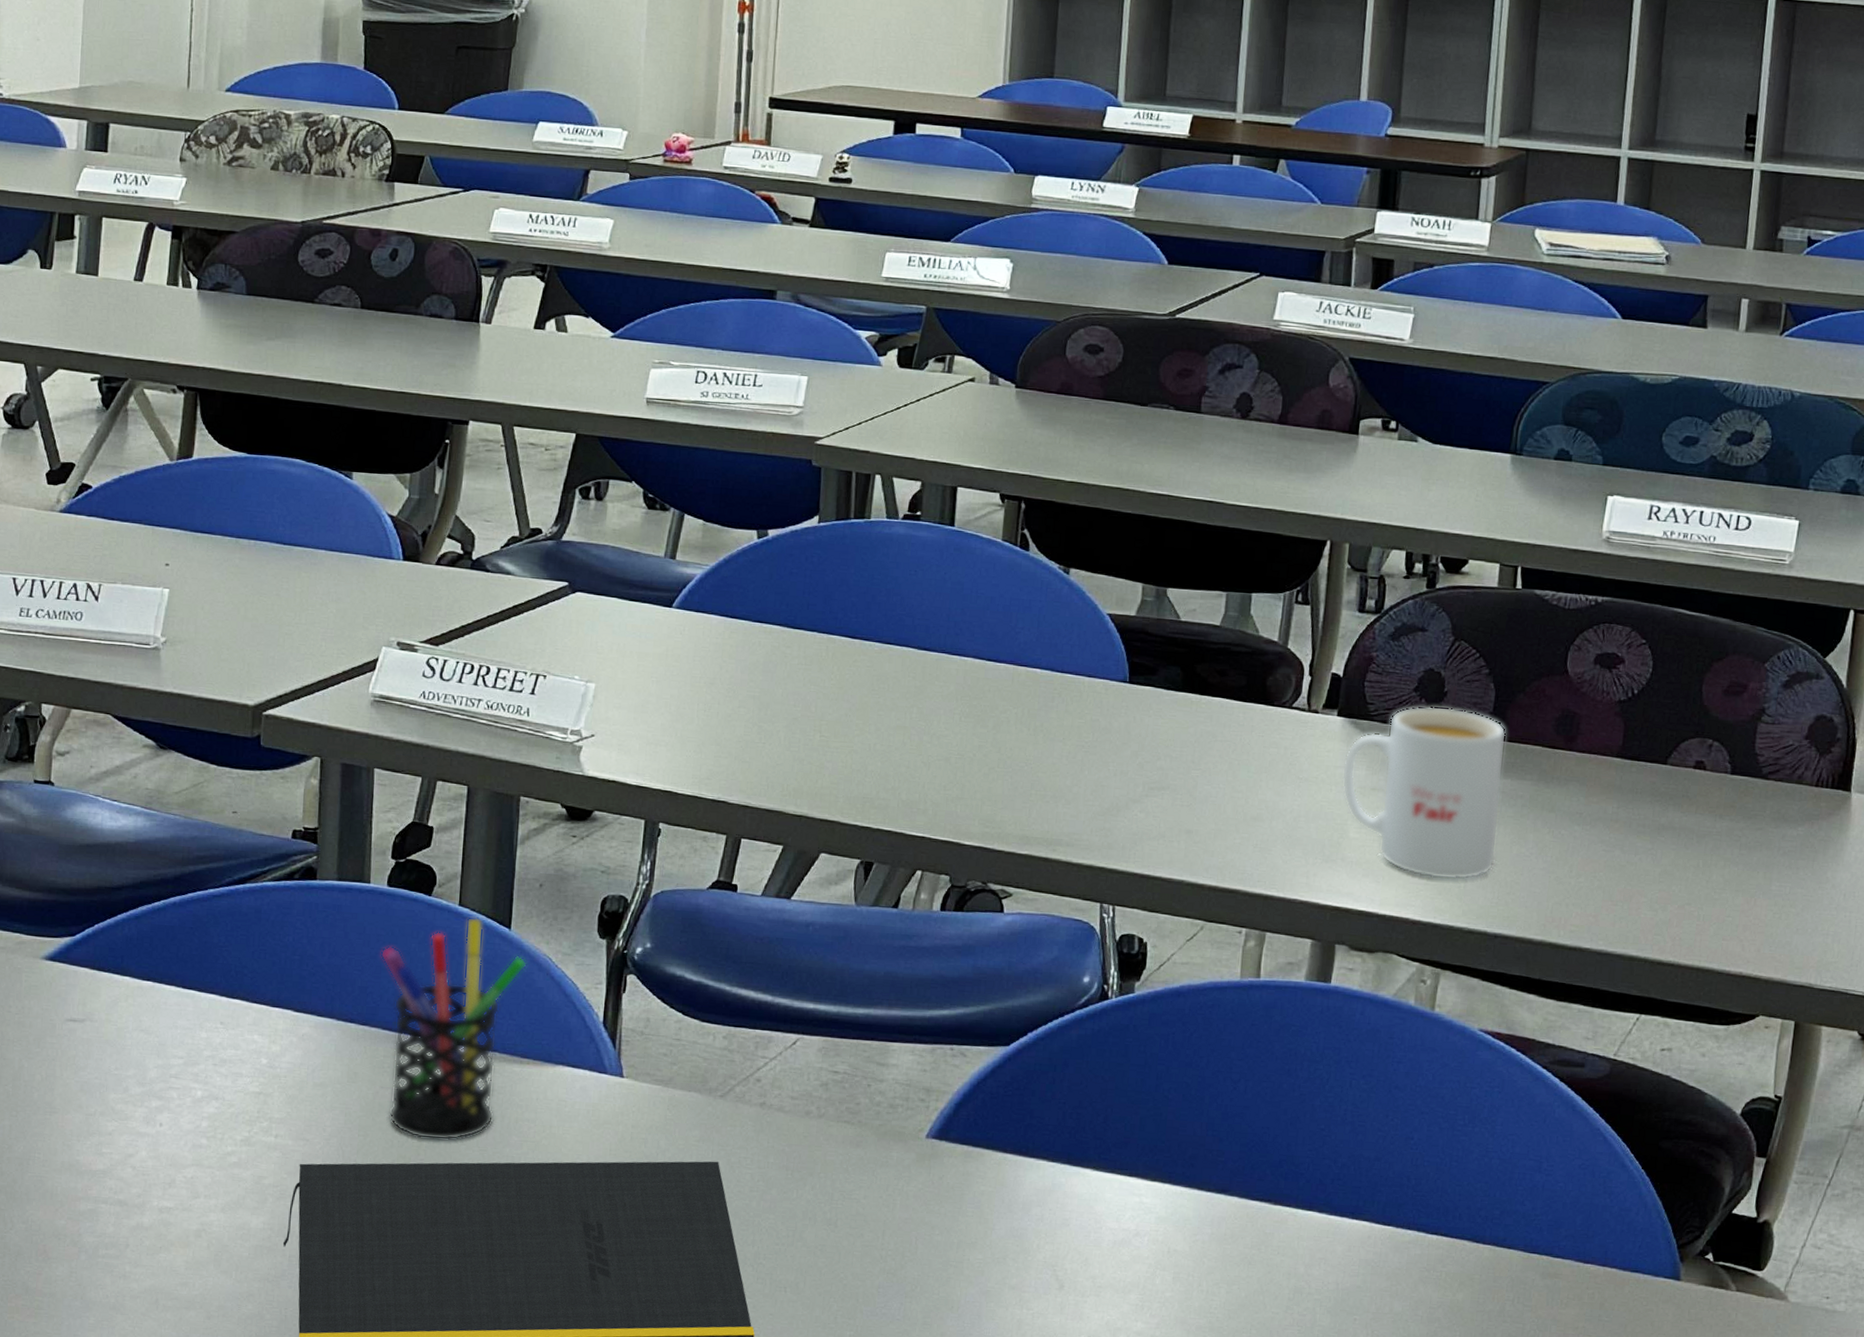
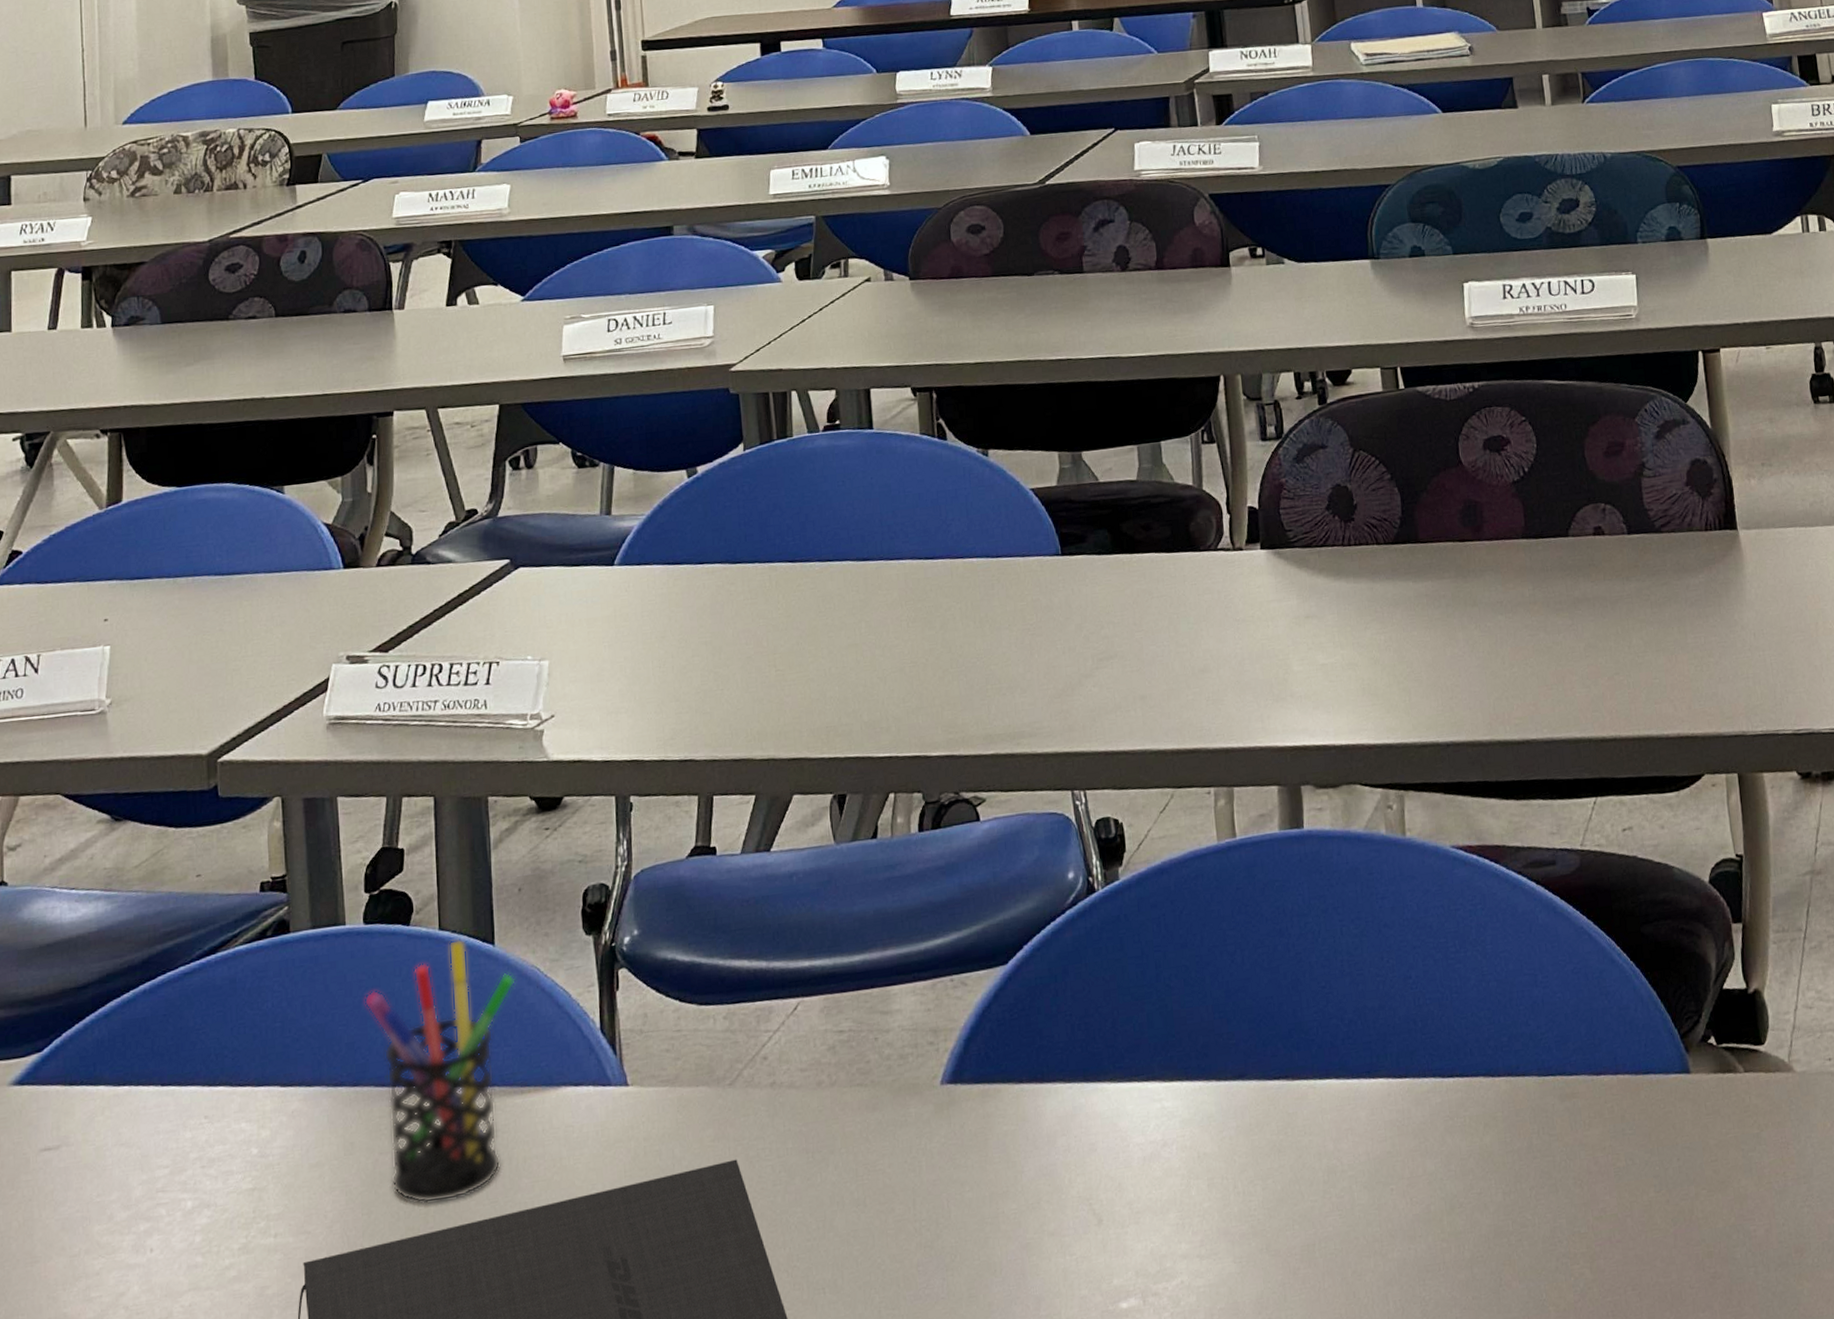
mug: present [1341,705,1507,880] -> none [1274,518,1433,698]

